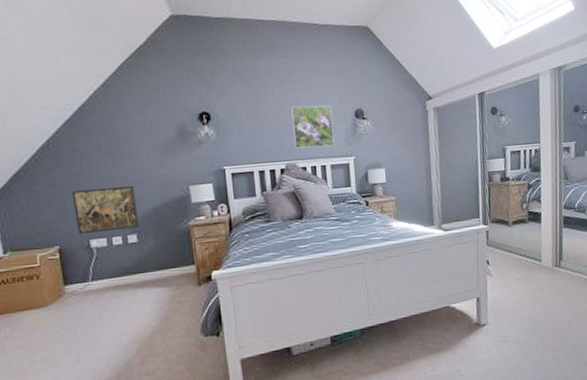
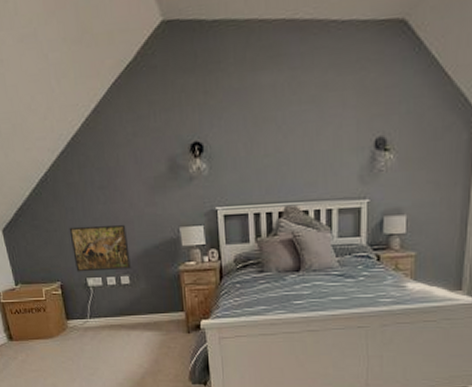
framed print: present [291,105,335,148] -> none [296,132,346,188]

